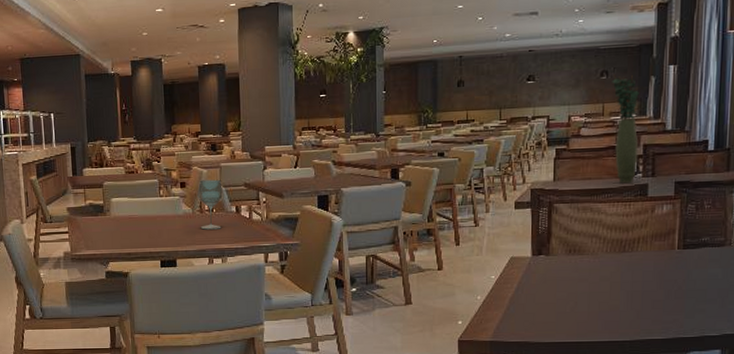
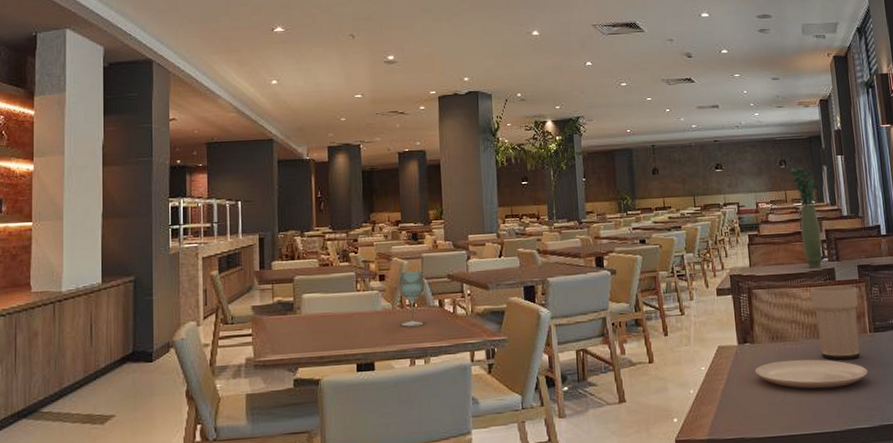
plate: none [546,272,670,301] -> present [754,359,869,389]
cup: none [617,201,671,275] -> present [810,285,861,360]

